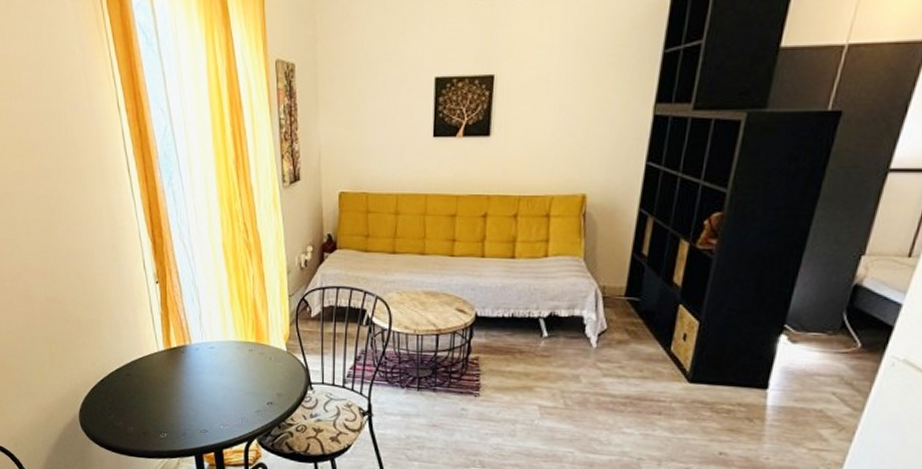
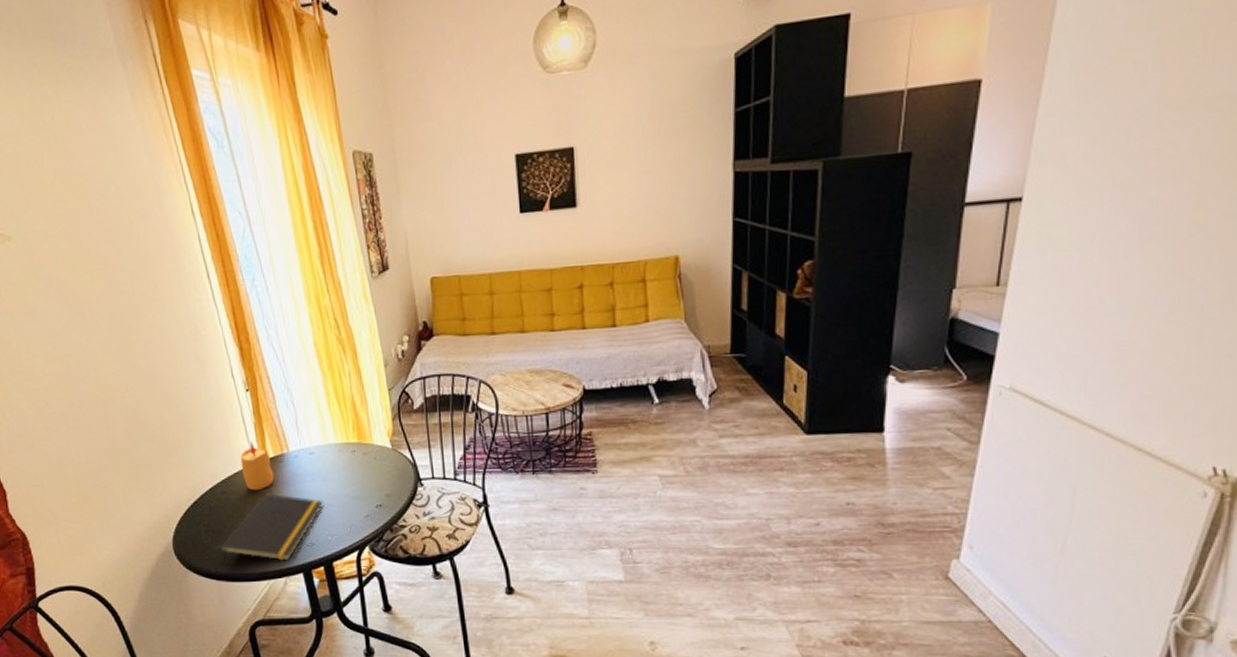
notepad: none [121,380,218,443] -> present [219,493,323,565]
candle: none [146,329,176,377] -> present [240,440,275,491]

